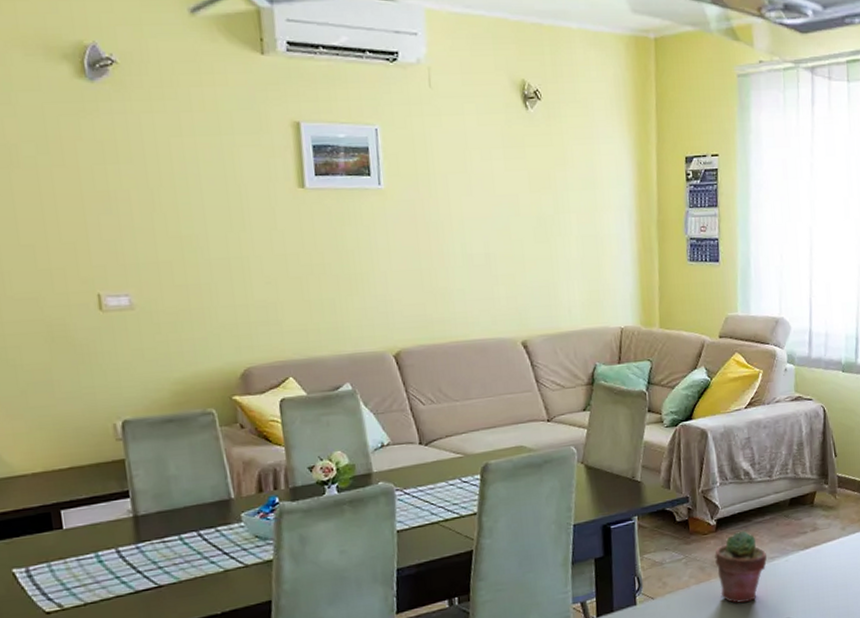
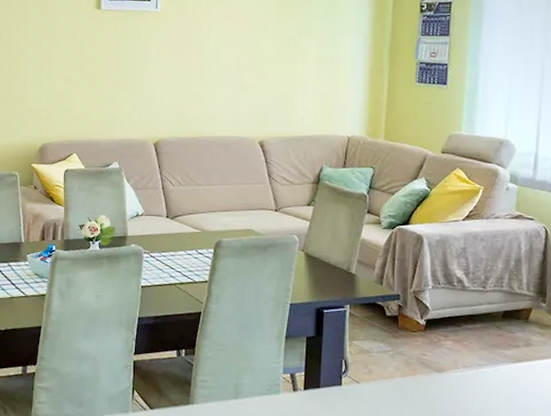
potted succulent: present [715,531,767,603] -> none [422,335,475,403]

